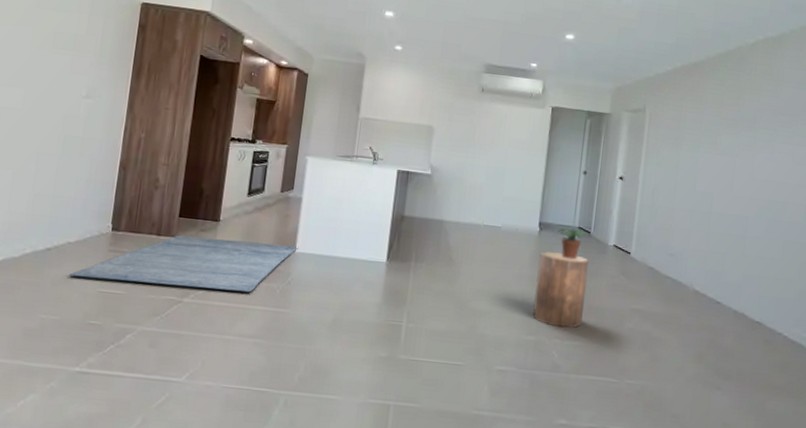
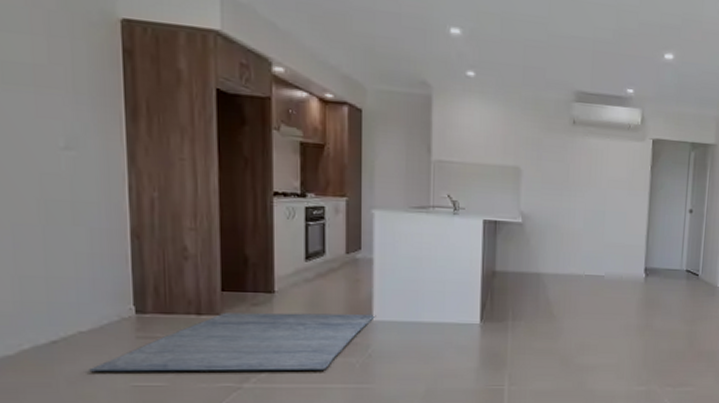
stool: present [533,251,589,328] -> none [642,297,698,375]
potted plant: present [558,228,588,260] -> none [665,272,696,305]

